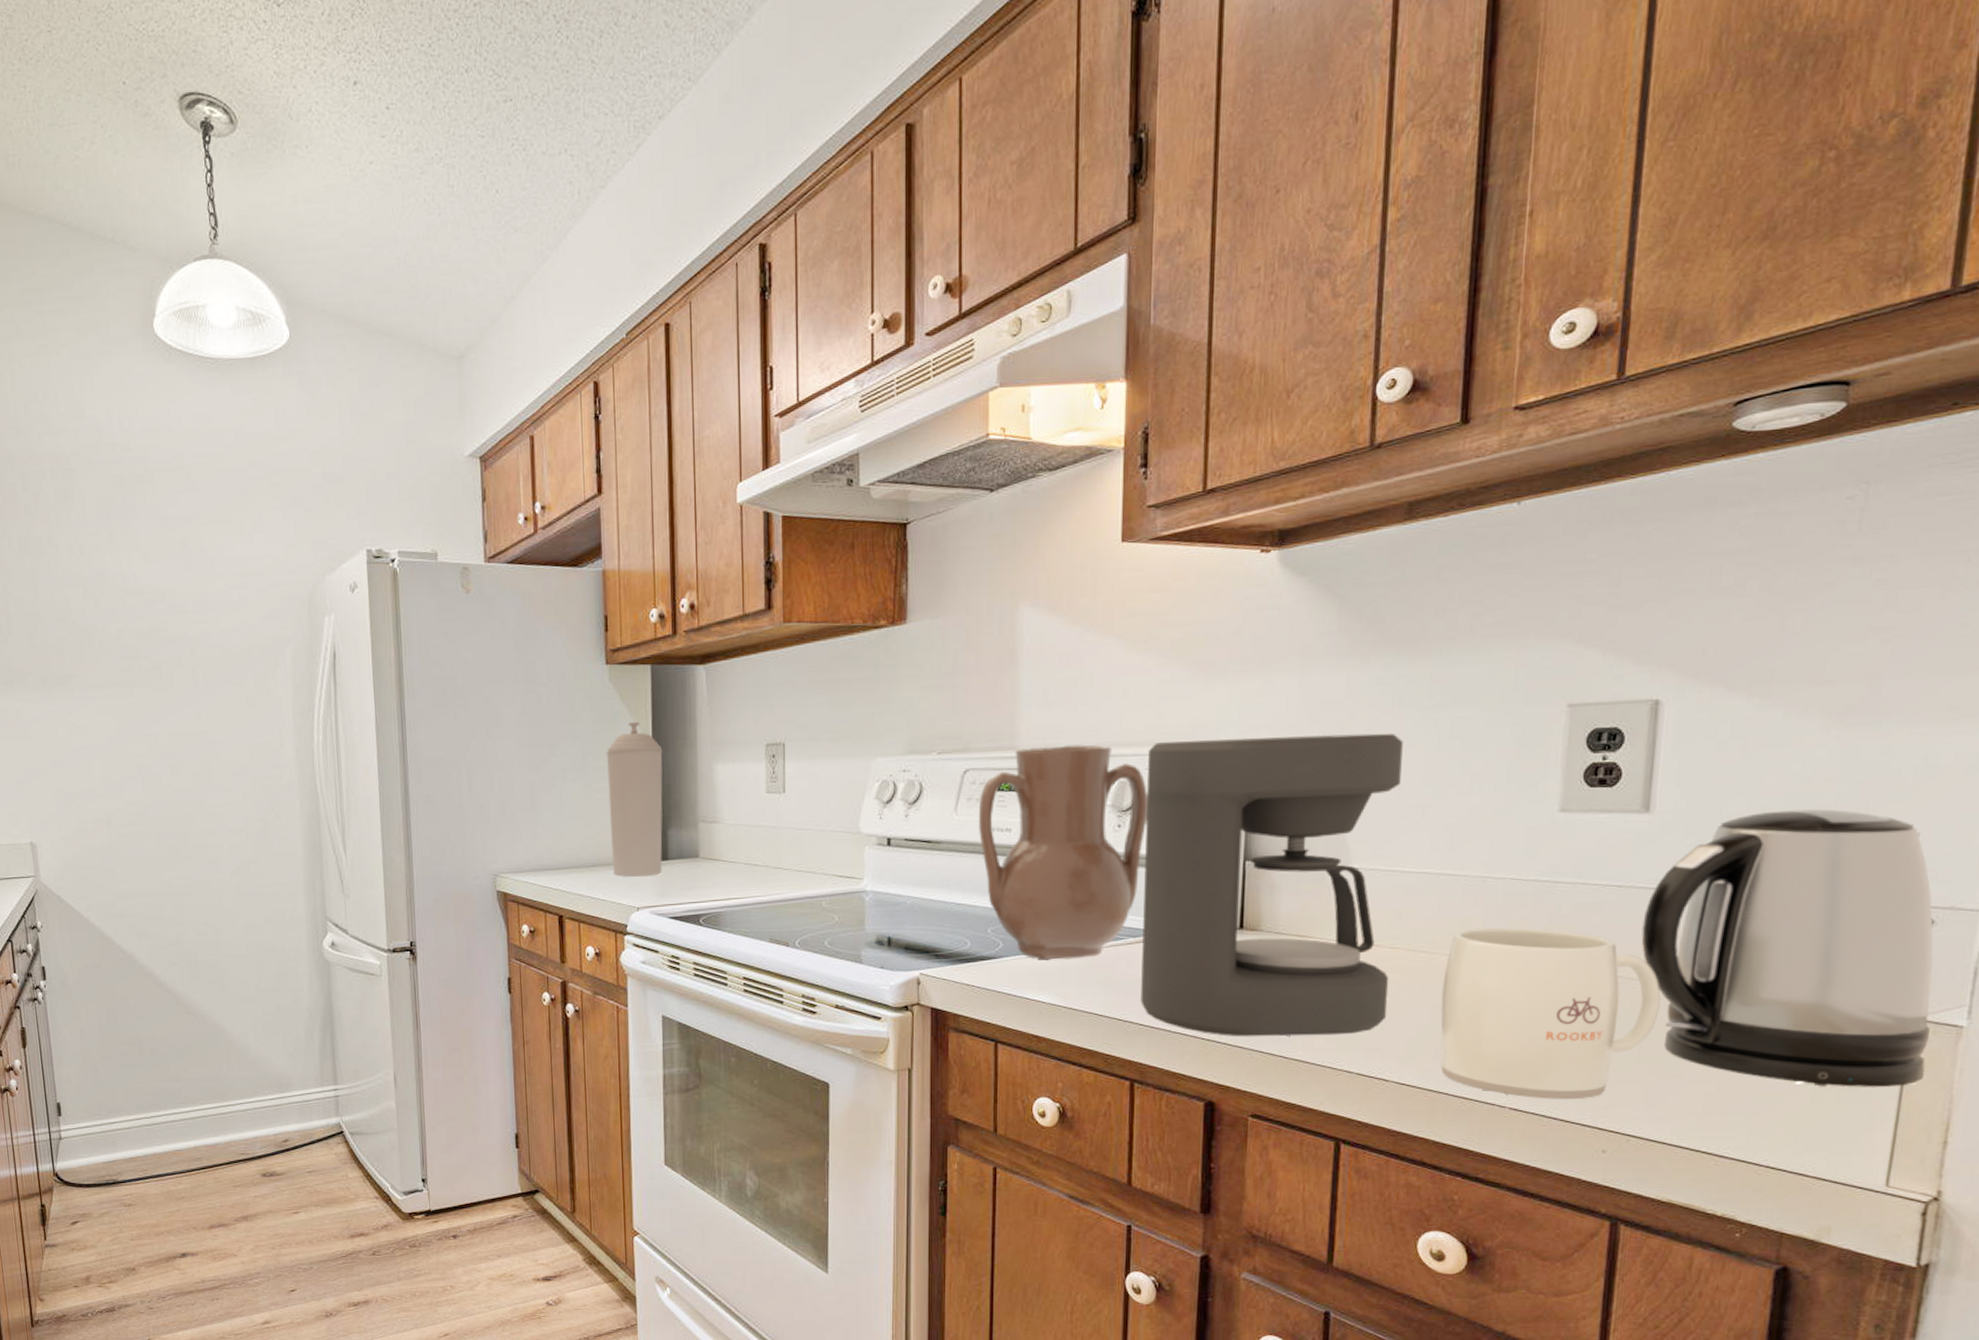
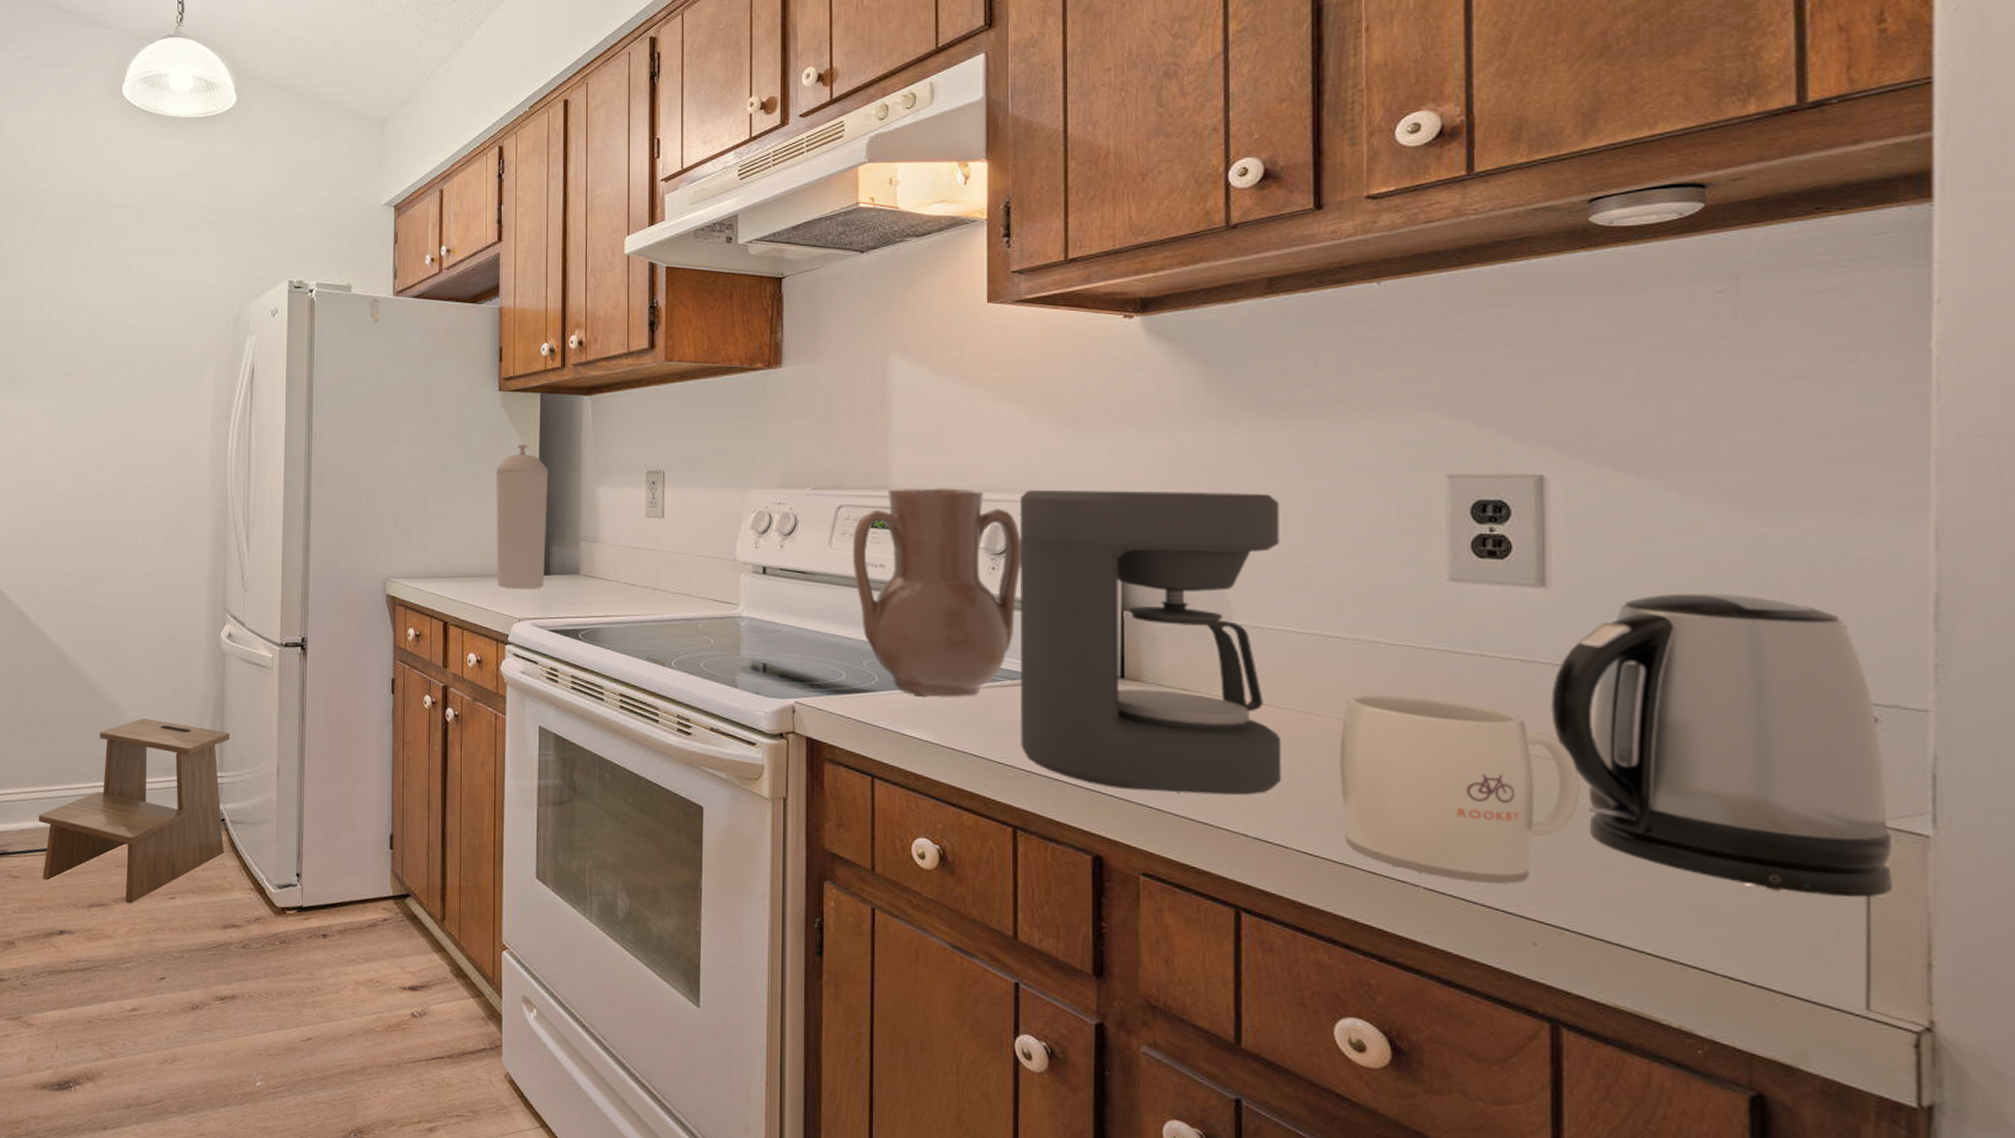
step stool: none [146,1036,345,1222] -> present [38,718,231,904]

